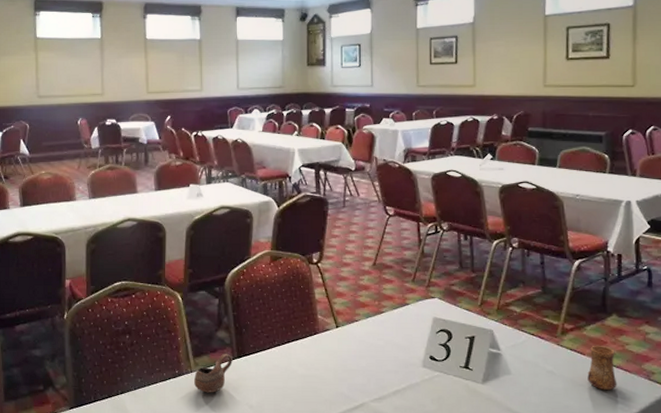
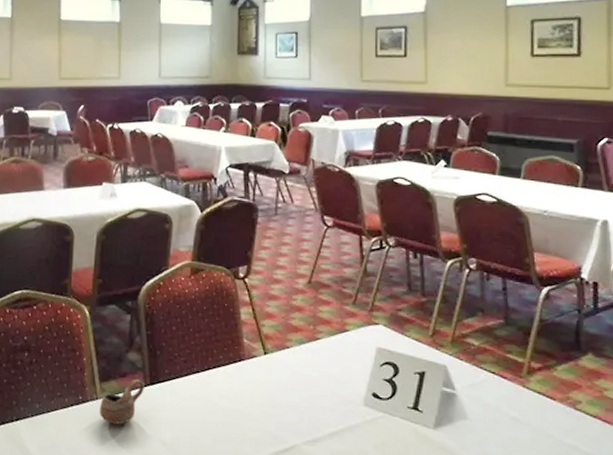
cup: present [587,346,617,391] -> none [558,390,595,445]

